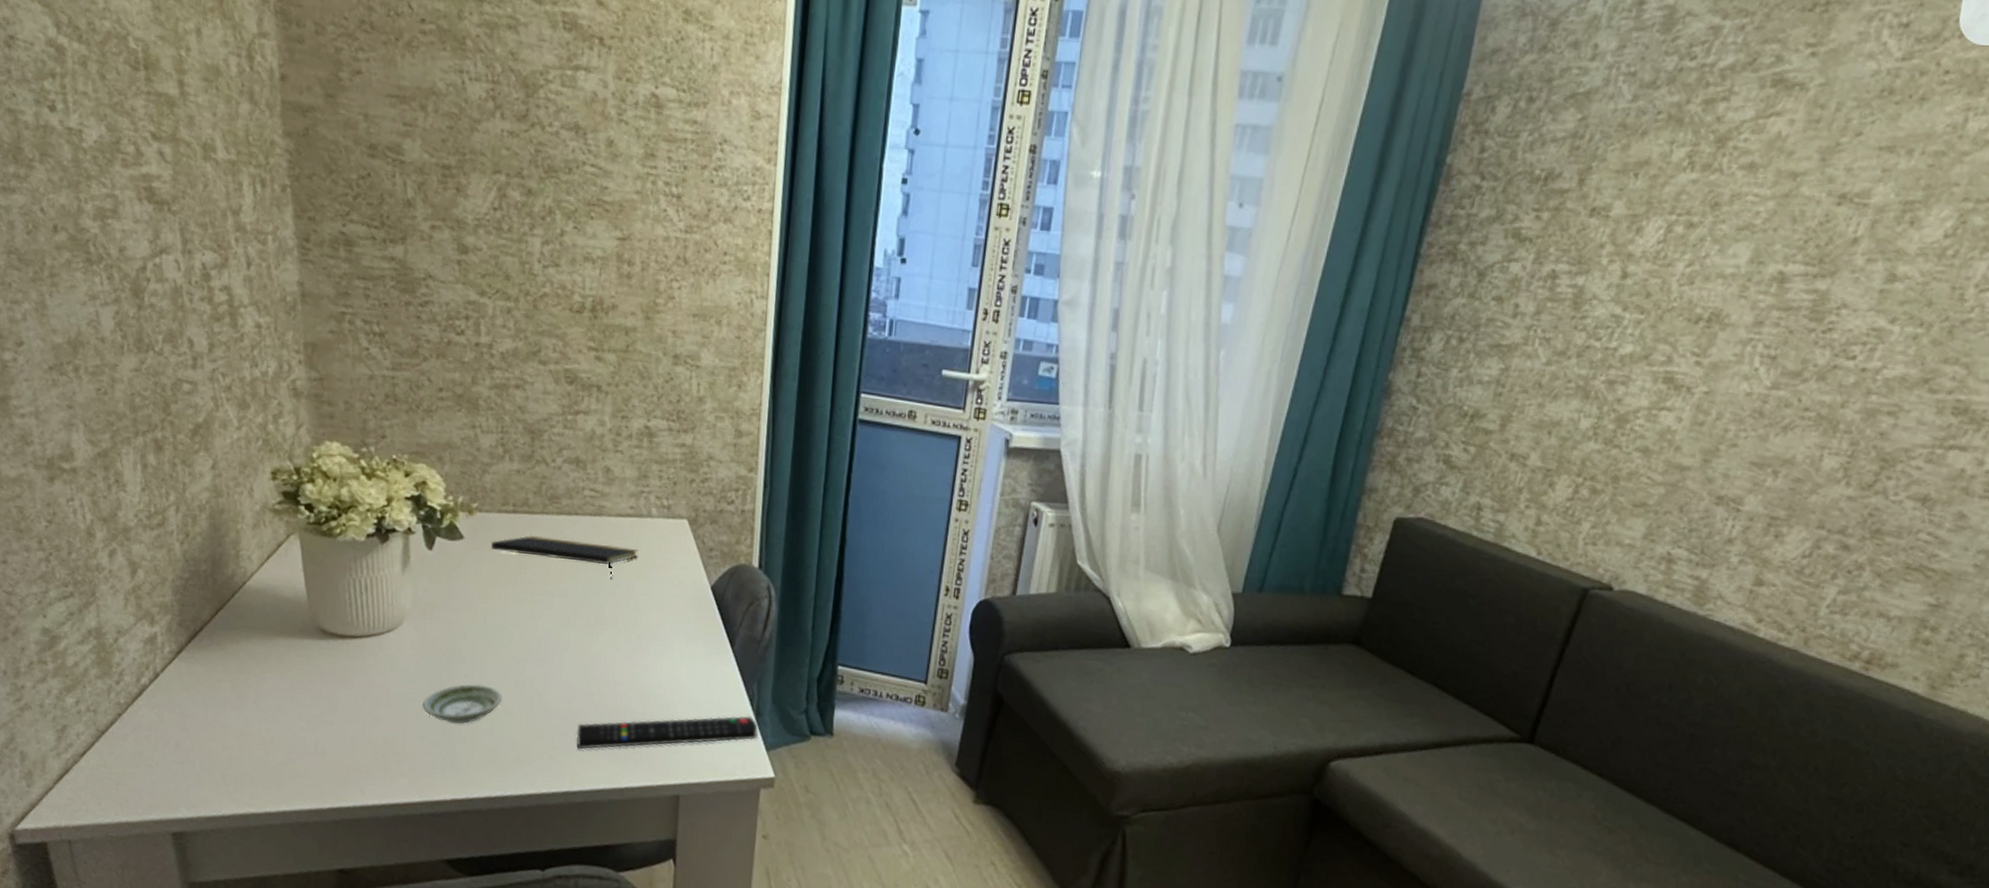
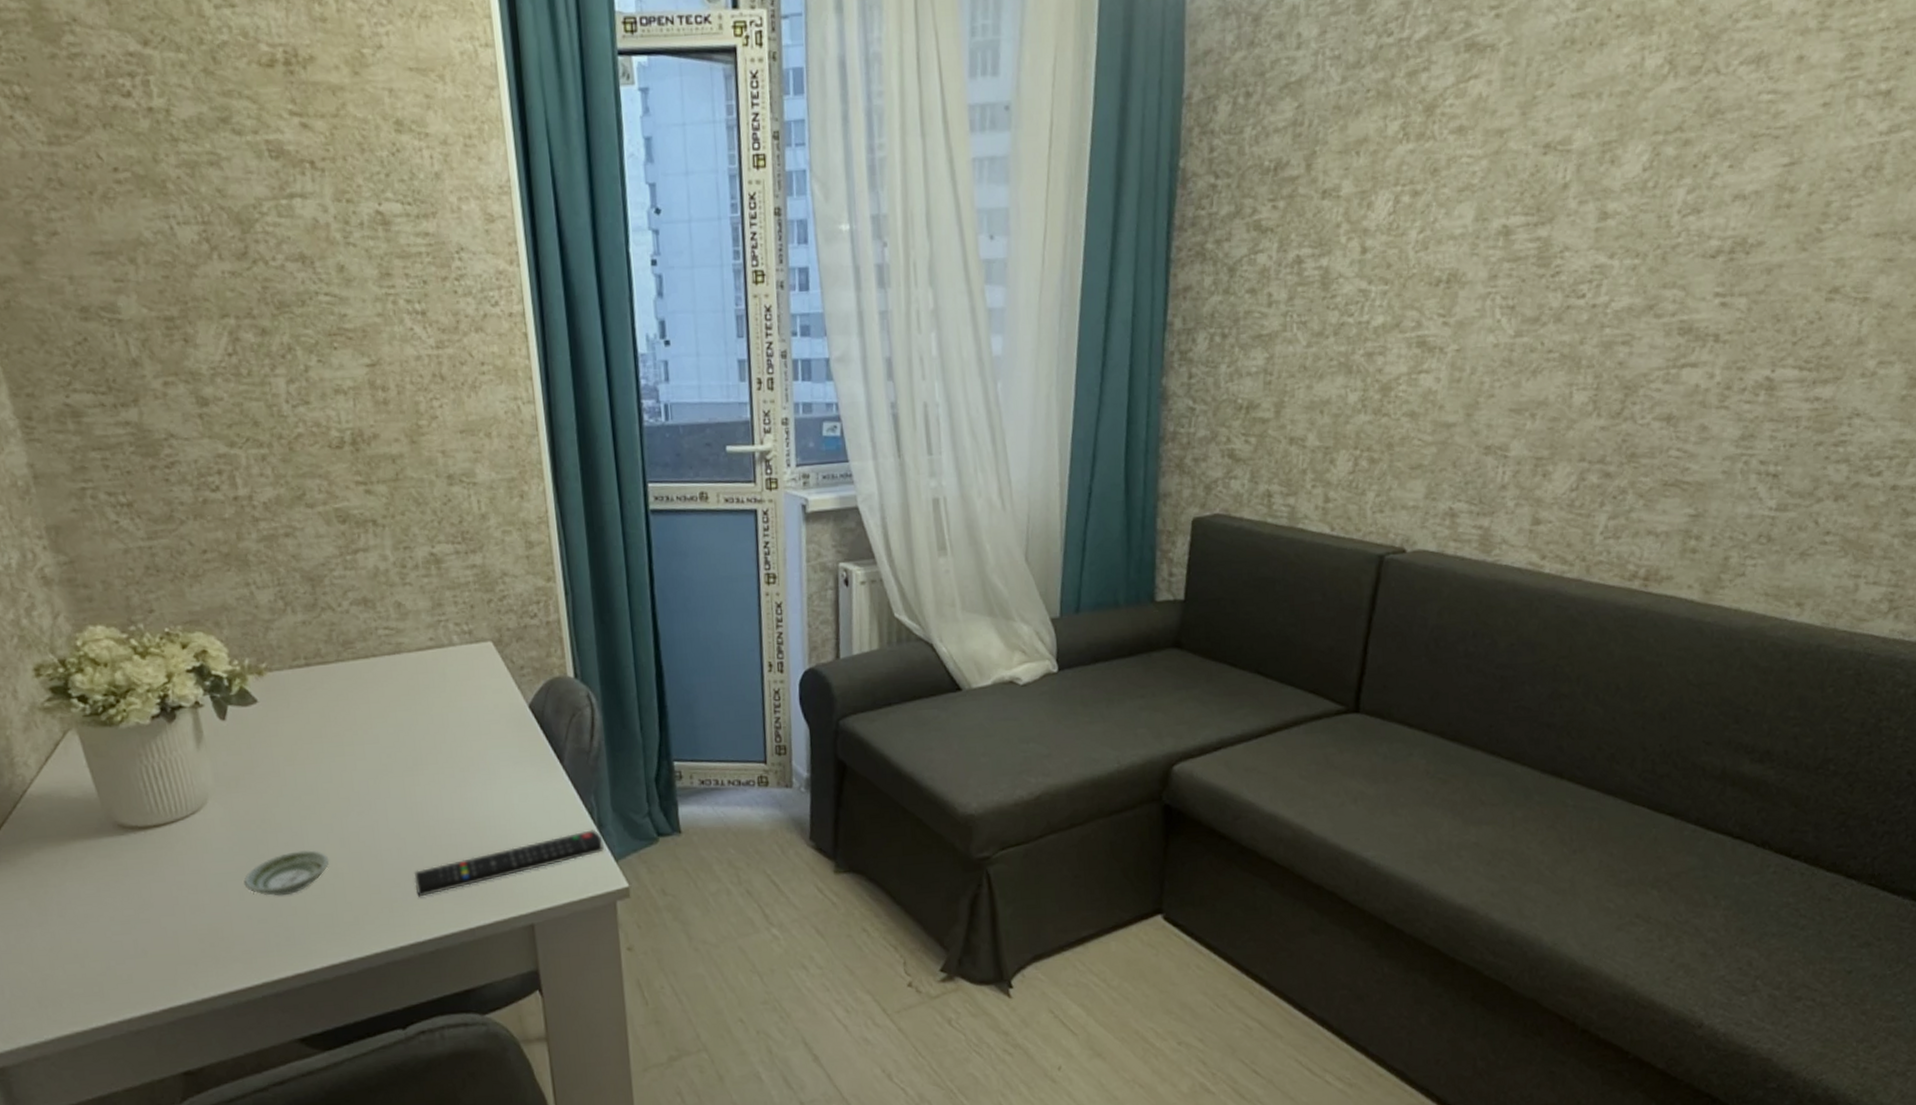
notepad: present [491,535,638,579] -> none [288,681,447,716]

